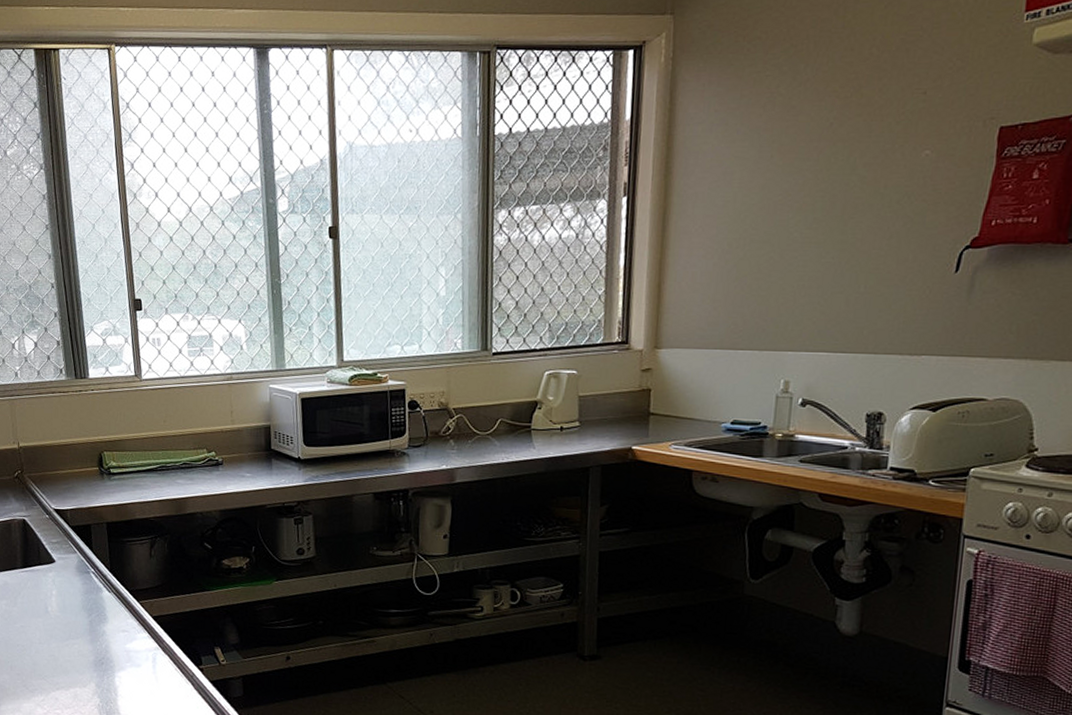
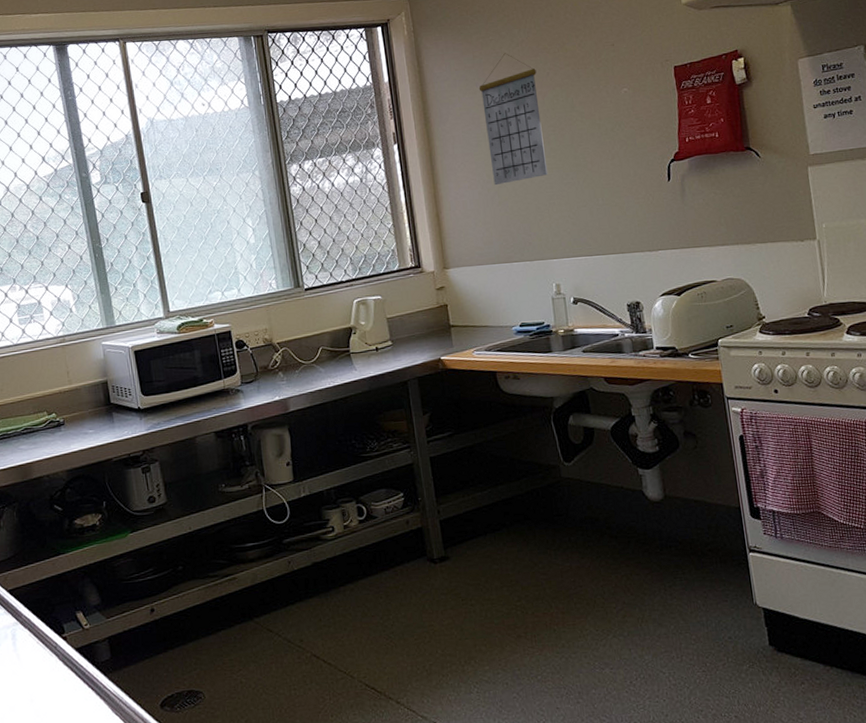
calendar: none [734,94,817,257] -> present [479,53,549,186]

